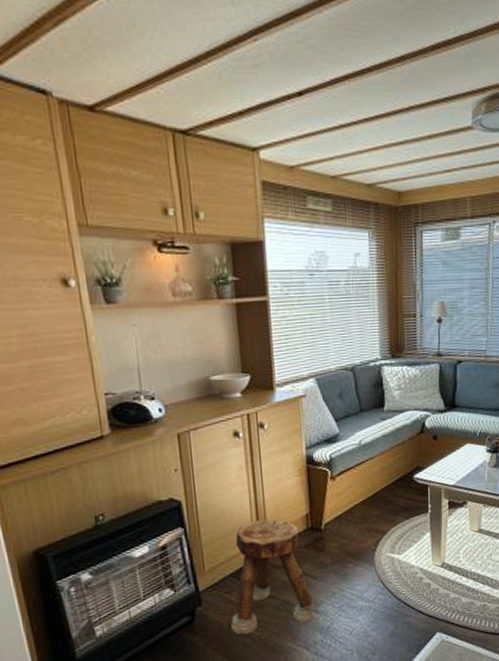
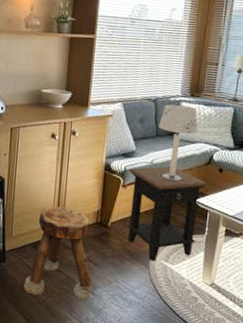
side table: none [335,444,424,557] -> present [127,166,208,261]
table lamp: none [361,370,406,461] -> present [159,104,198,182]

